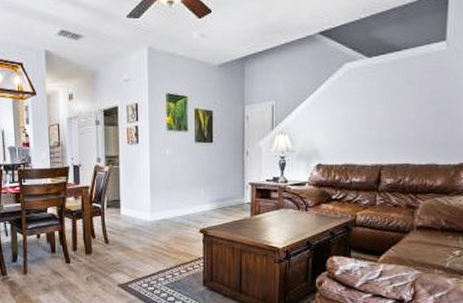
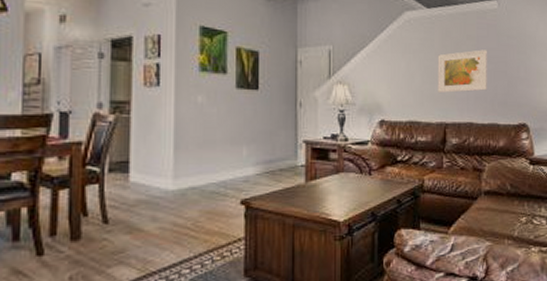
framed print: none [374,93,431,137] -> present [437,49,488,93]

